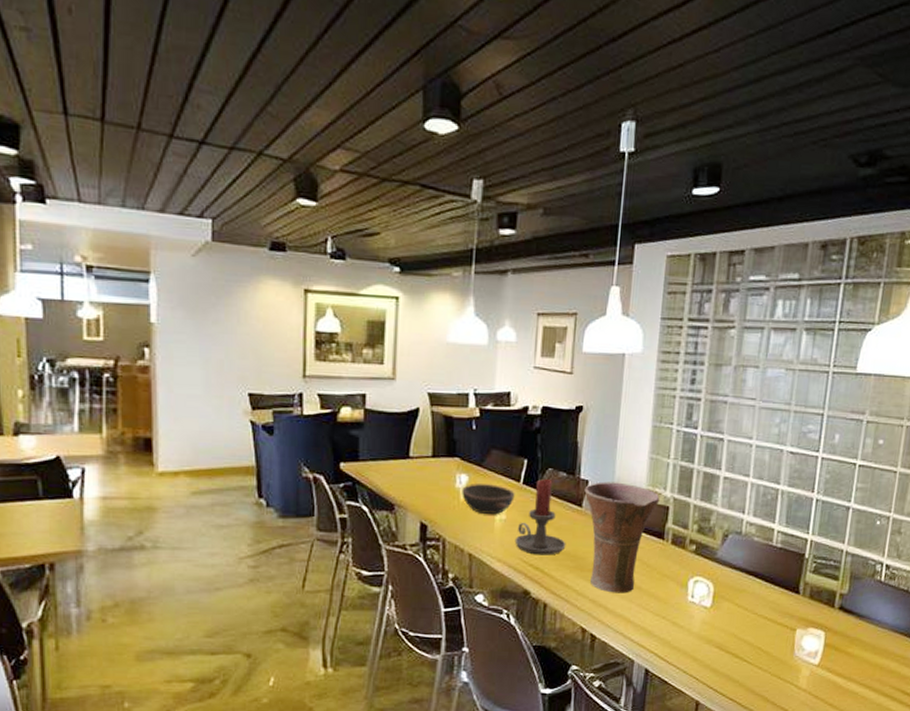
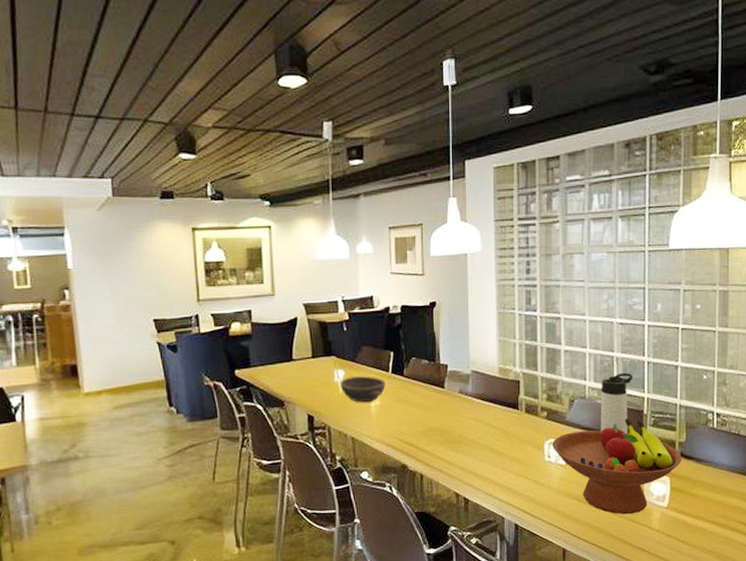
candle holder: present [514,478,566,555] -> none [389,366,434,433]
vase: present [584,481,660,593] -> none [445,364,511,460]
fruit bowl: none [697,561,842,669] -> present [552,418,682,515]
thermos bottle: none [754,509,798,579] -> present [600,372,633,434]

